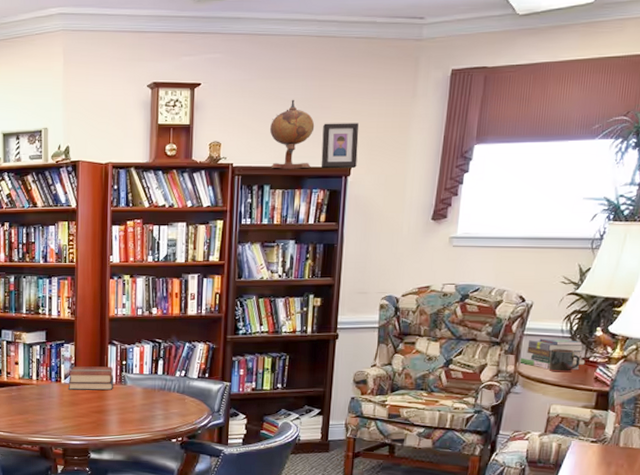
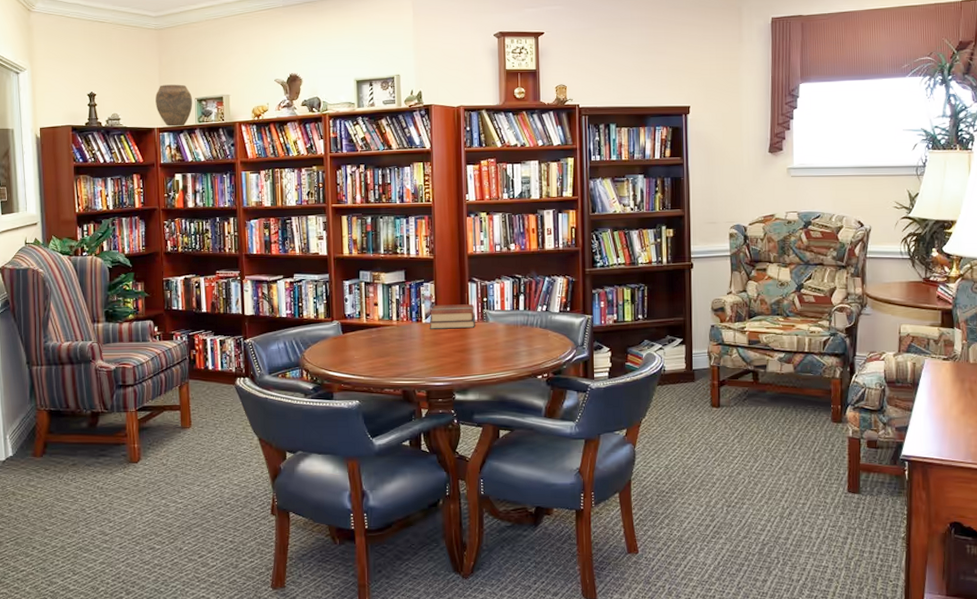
globe: present [269,99,315,170] -> none [611,45,653,110]
picture frame: present [320,123,359,169] -> none [660,66,695,108]
books: present [519,338,586,370] -> none [866,260,927,291]
mug: present [548,349,581,373] -> none [893,270,922,293]

